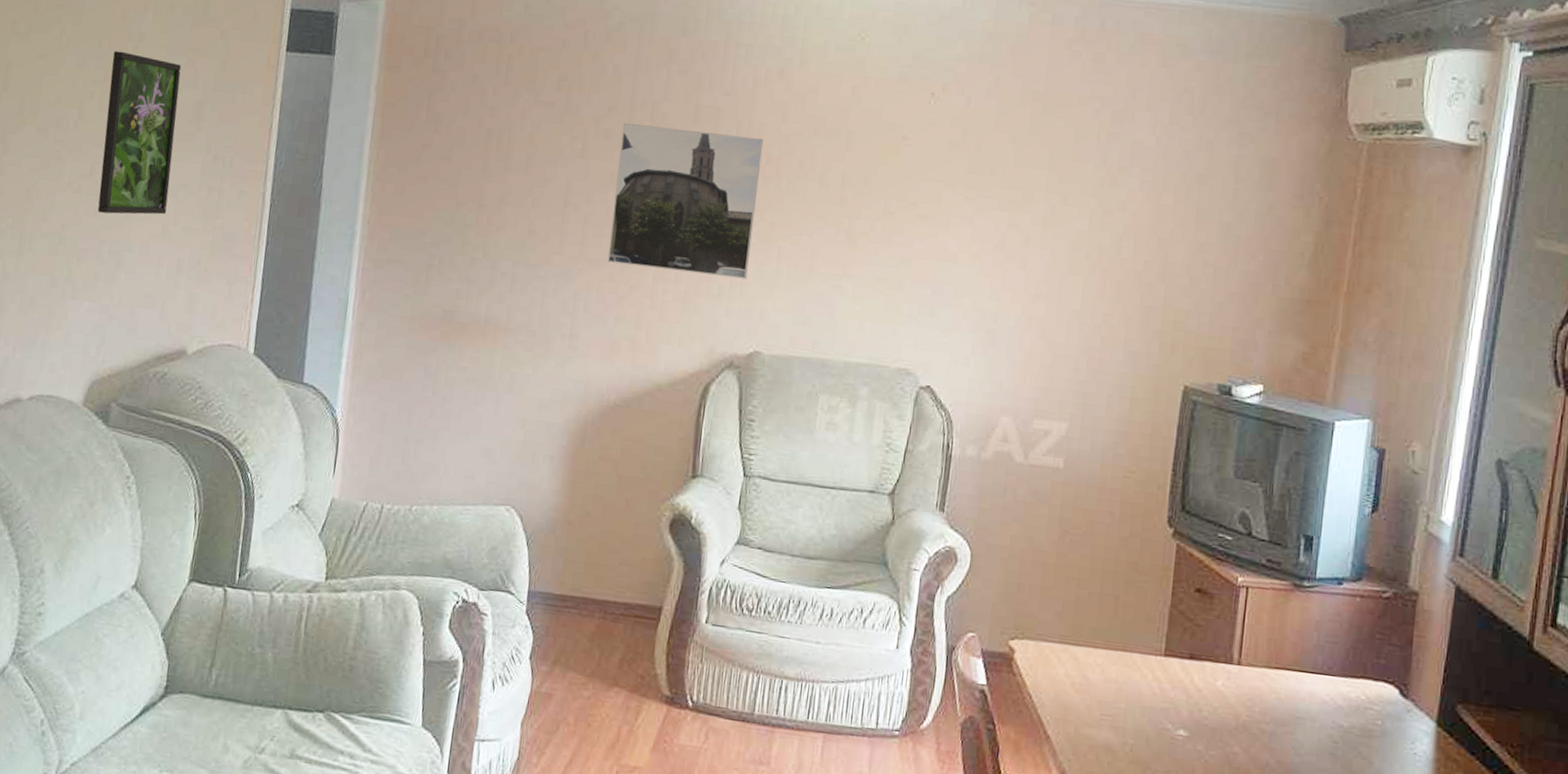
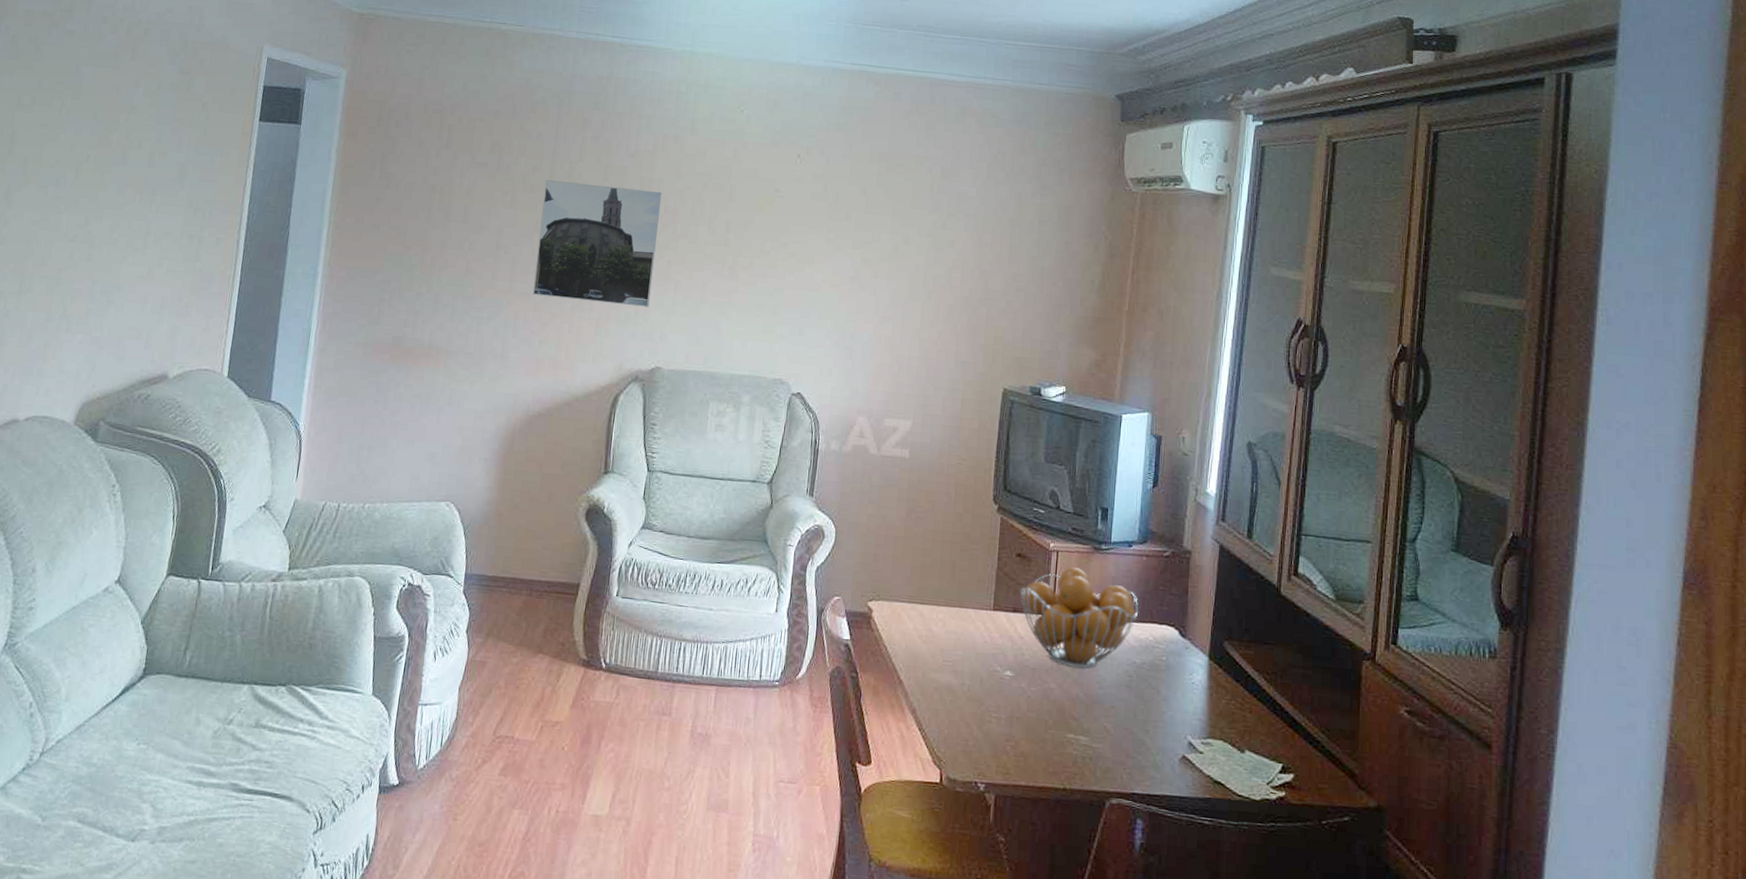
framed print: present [97,51,182,215] -> none [91,121,168,259]
fruit basket: none [1199,607,1349,731] -> present [1020,567,1139,668]

